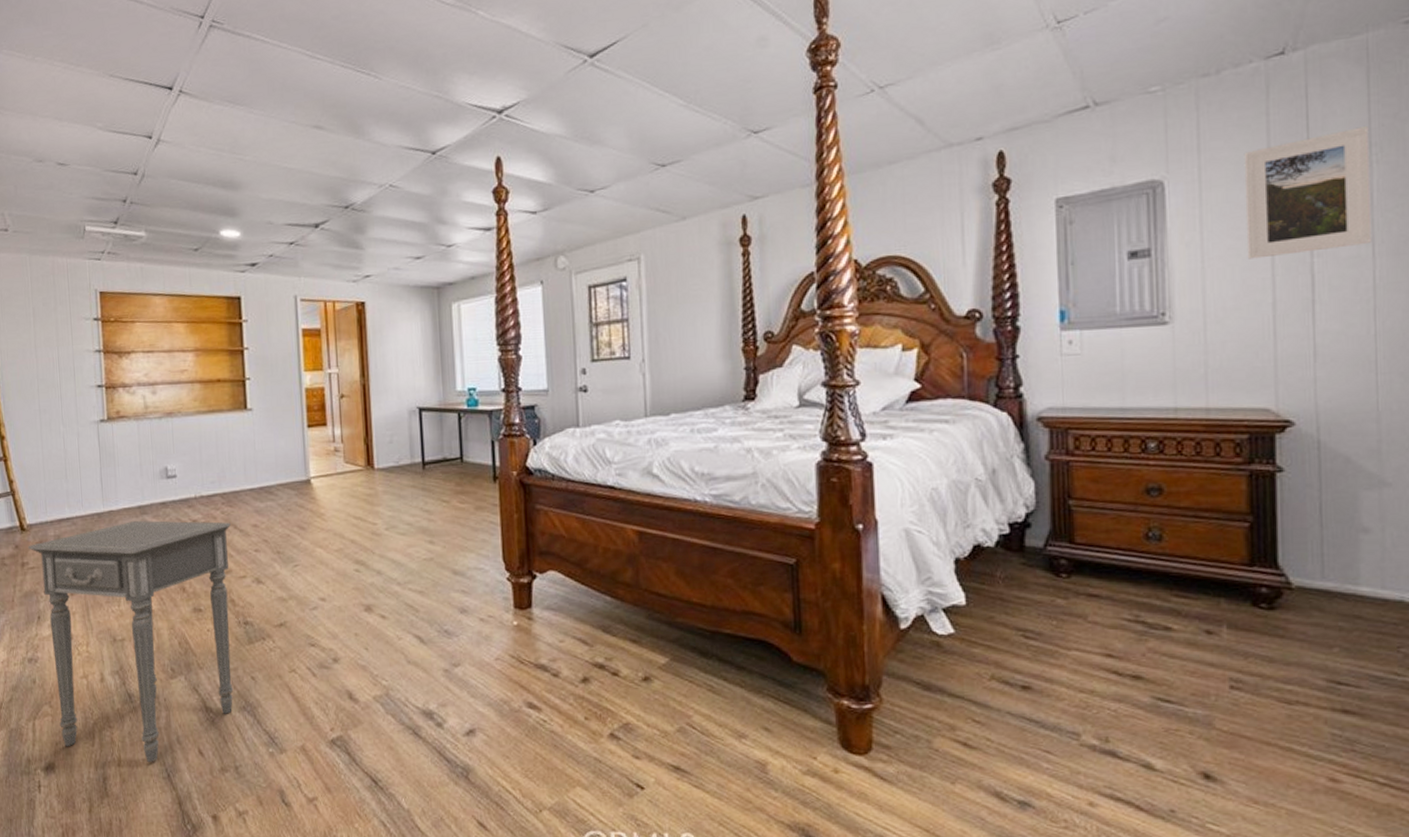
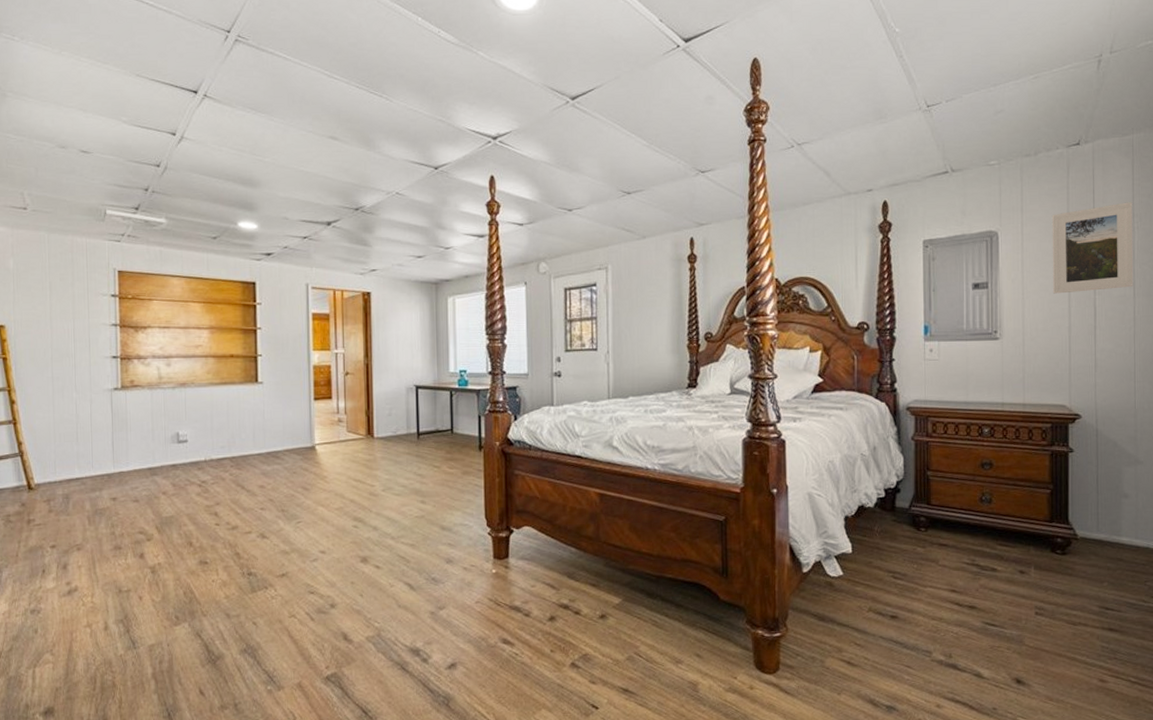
side table: present [28,520,234,763] -> none [35,481,238,704]

